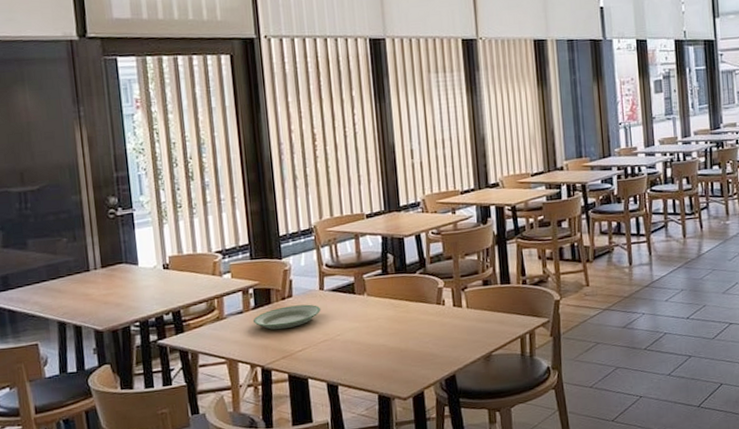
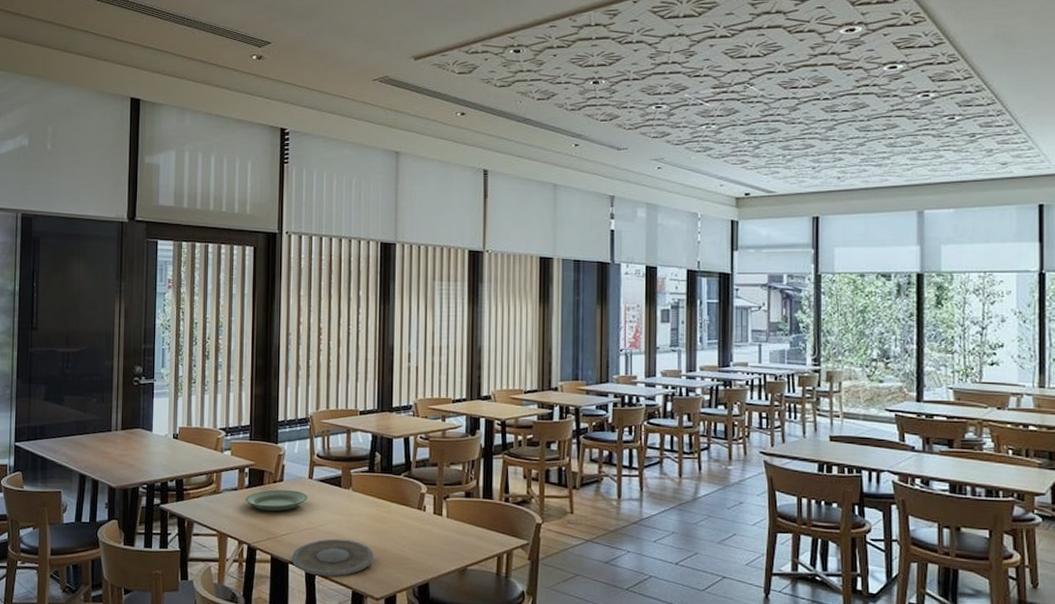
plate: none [311,345,397,386] -> present [292,538,374,577]

